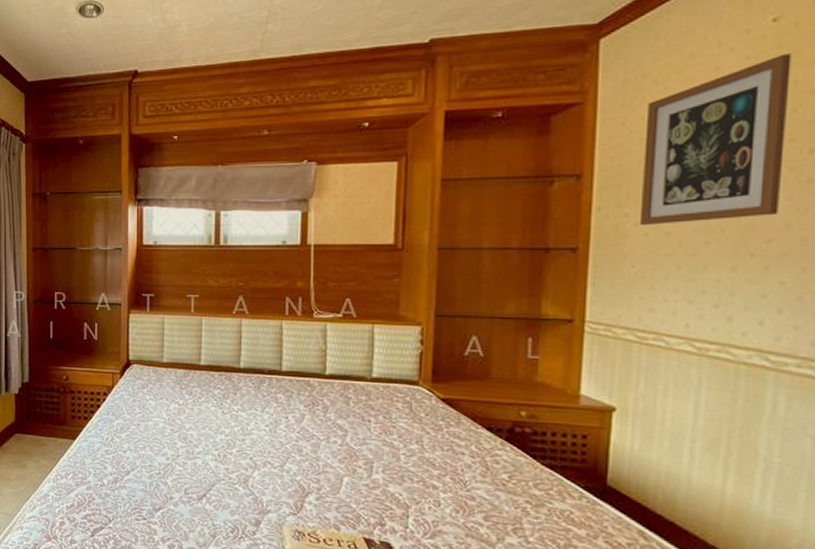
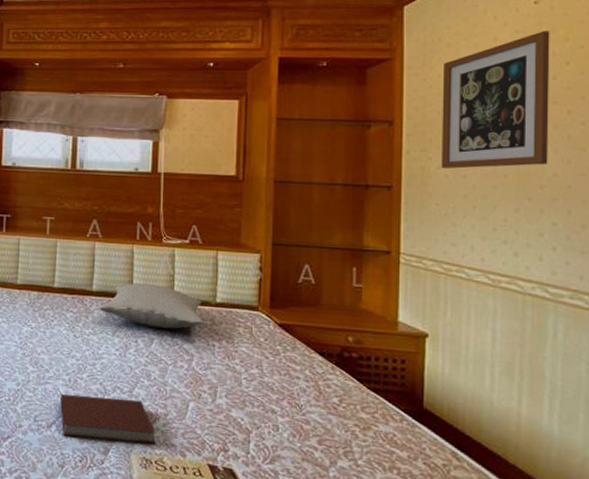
book: none [210,468,309,518] -> present [60,394,156,444]
pillow: none [247,359,359,405] -> present [99,283,204,329]

